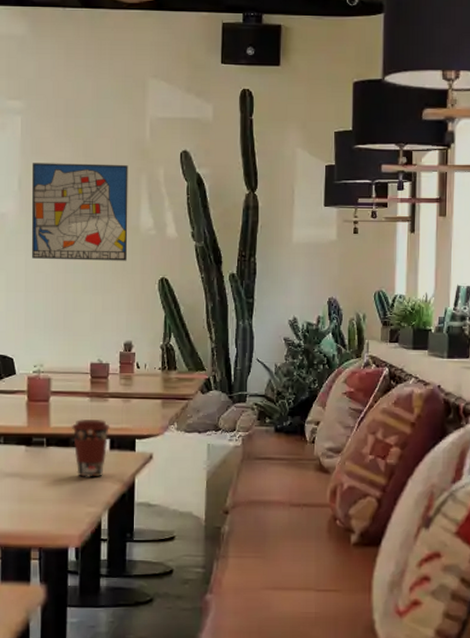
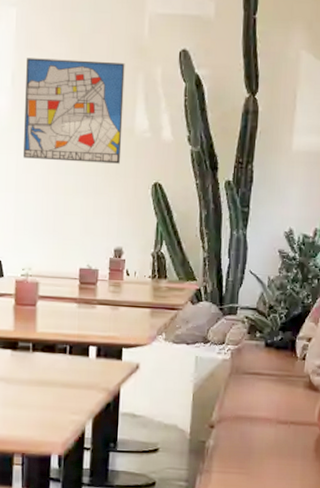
coffee cup: present [71,419,111,477] -> none [58,326,98,385]

